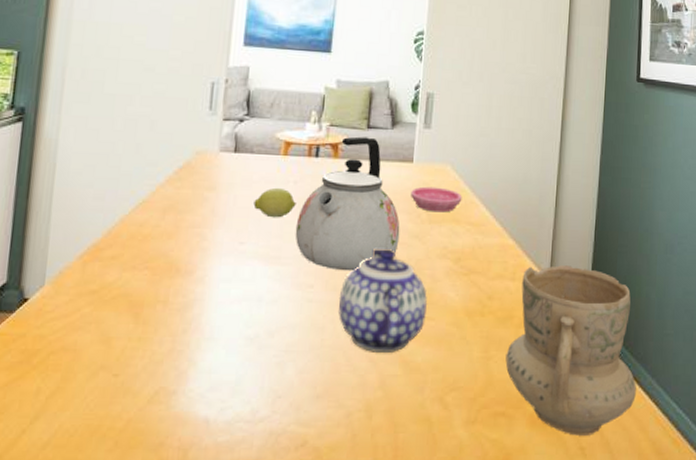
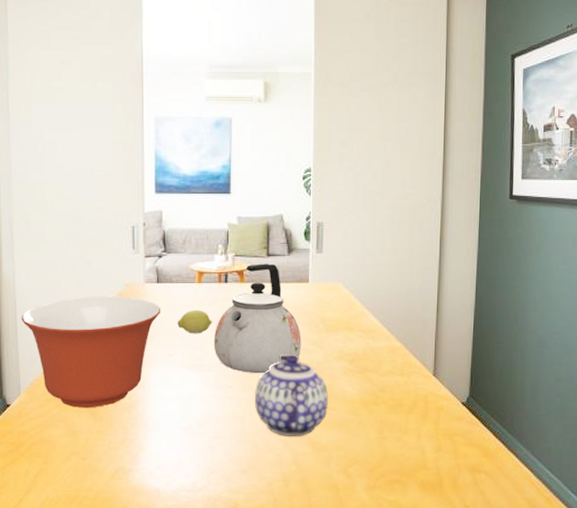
mixing bowl: none [59,164,236,308] -> present [21,296,161,409]
saucer: present [411,186,462,213] -> none [309,302,354,323]
mug: present [505,265,636,436] -> none [398,361,513,497]

